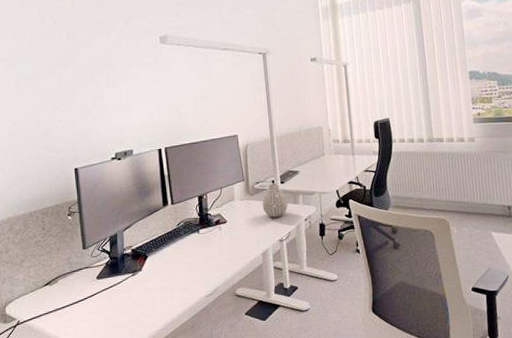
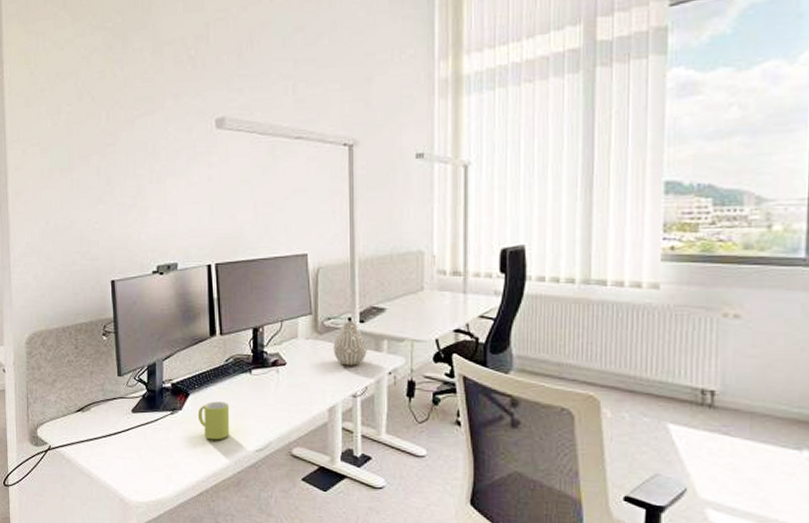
mug: none [155,259,184,293] -> present [197,401,230,440]

